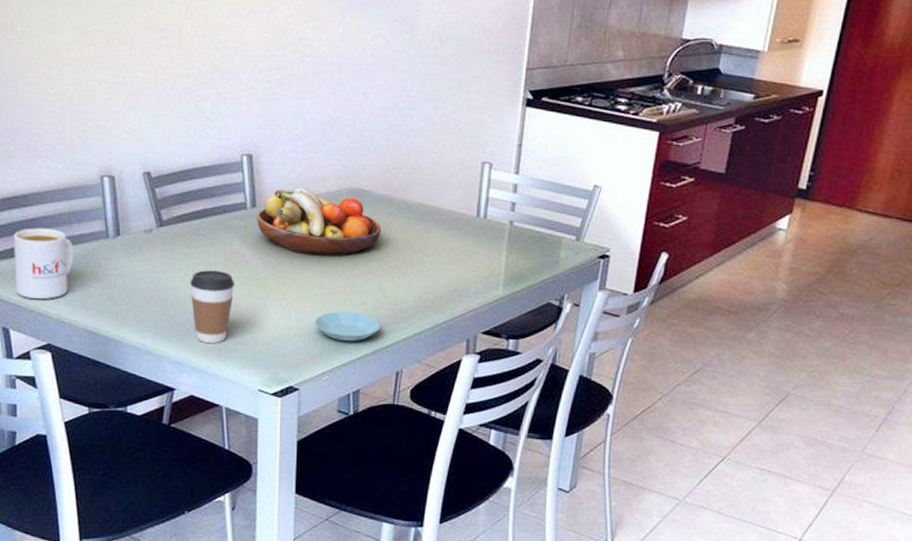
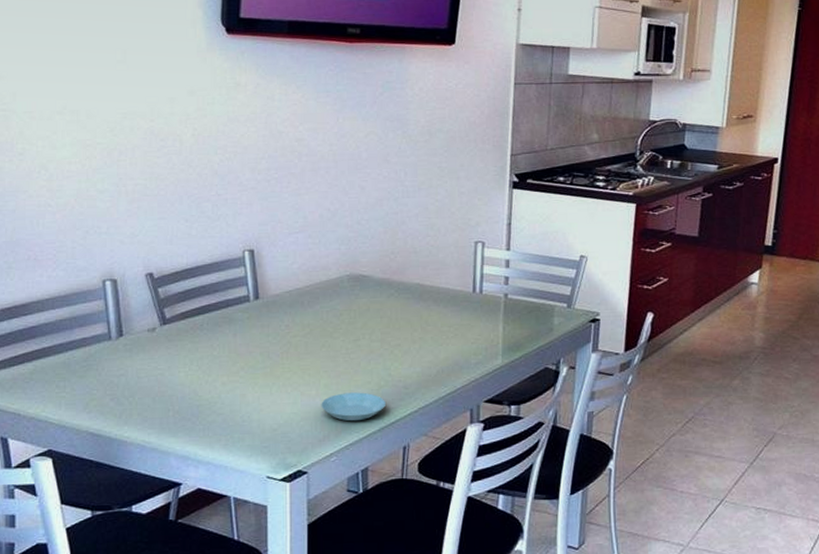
mug: present [13,228,74,300] -> none [12,335,76,407]
coffee cup: present [190,270,235,344] -> none [195,363,241,436]
fruit bowl: present [257,187,382,256] -> none [260,277,383,340]

